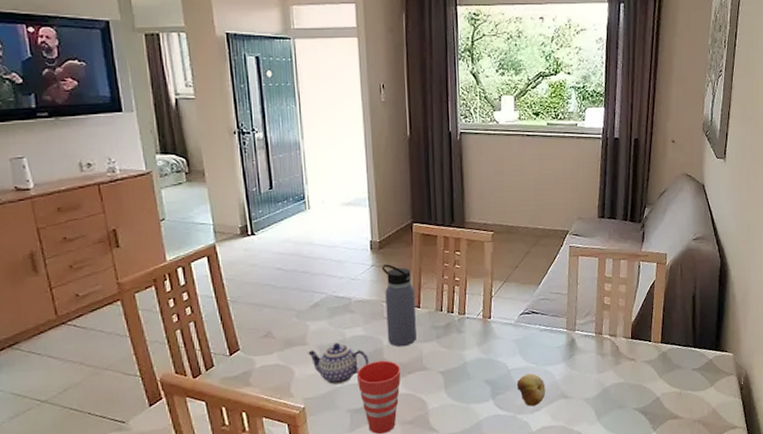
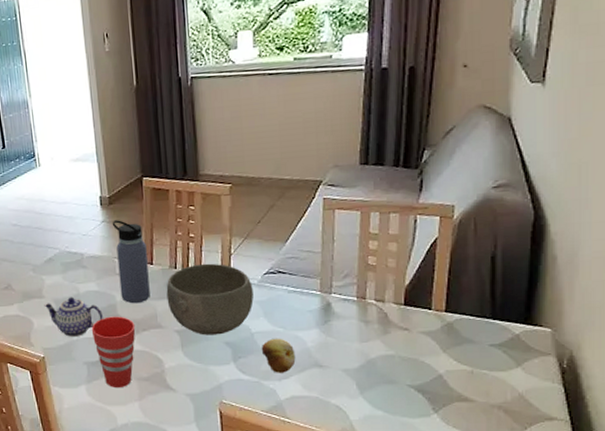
bowl: none [432,305,511,375] -> present [166,263,254,336]

